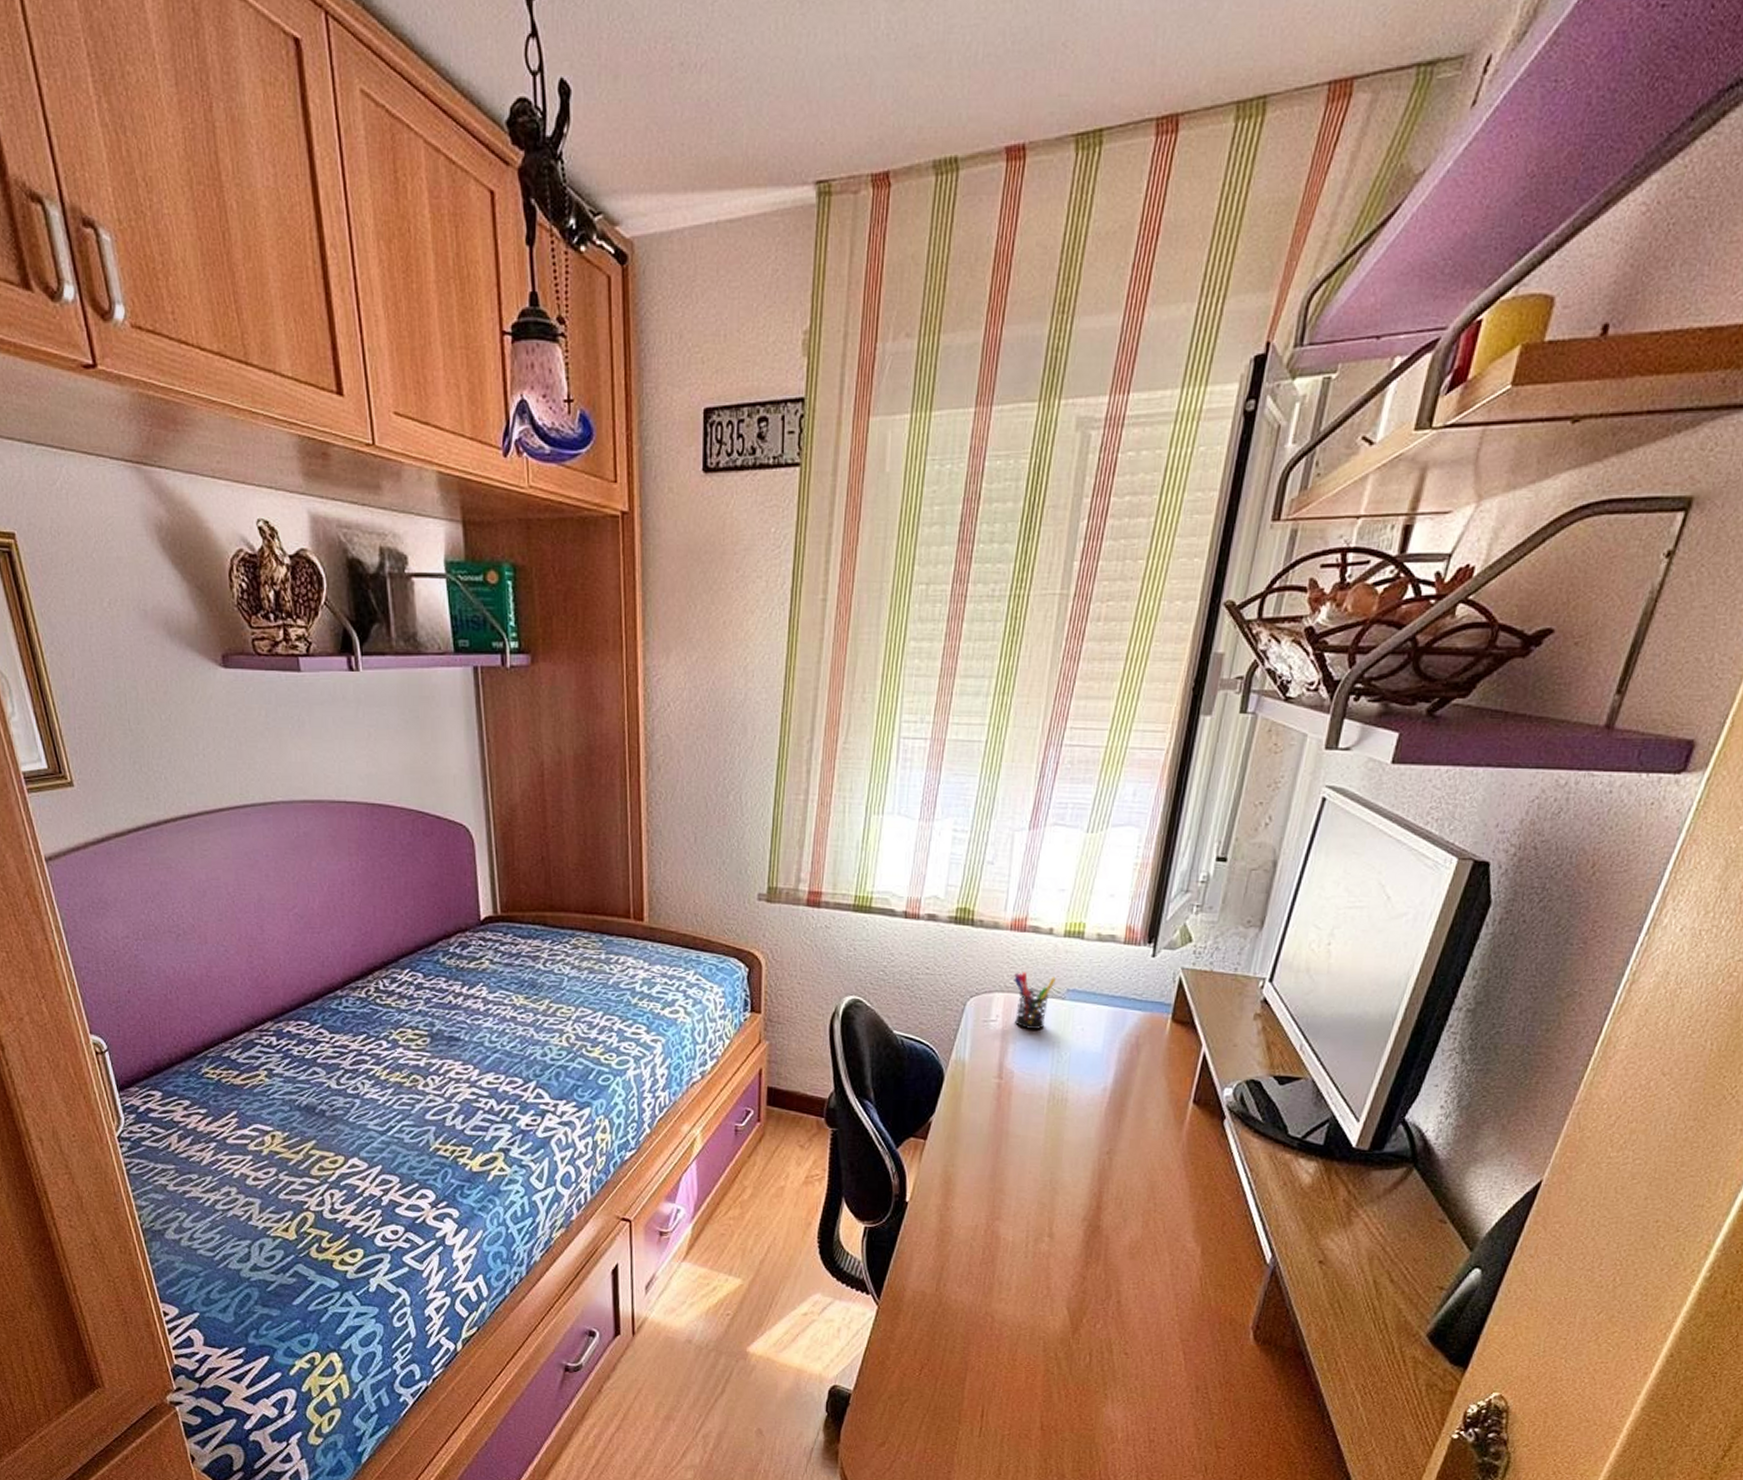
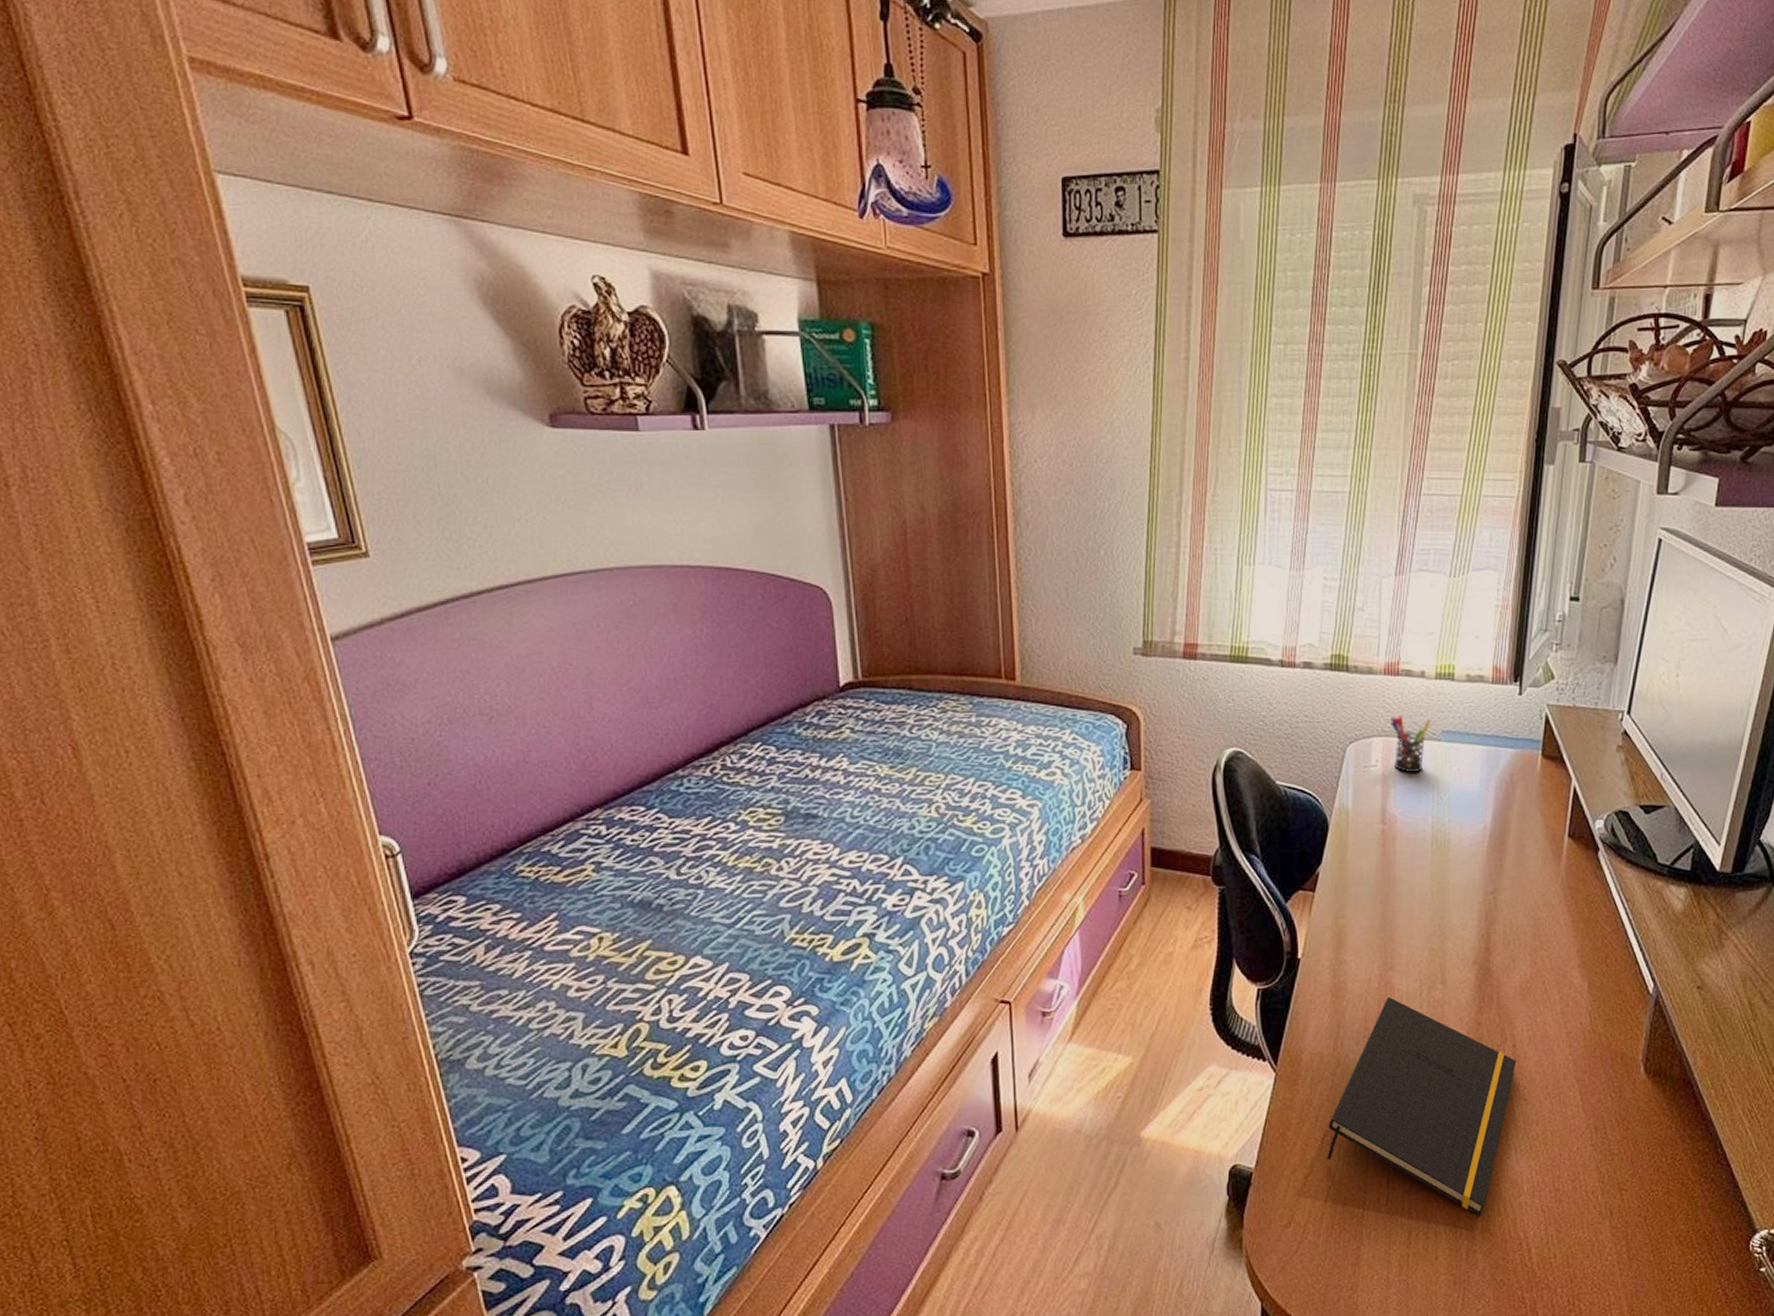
notepad: none [923,1245,1120,1457] -> present [1327,997,1517,1216]

